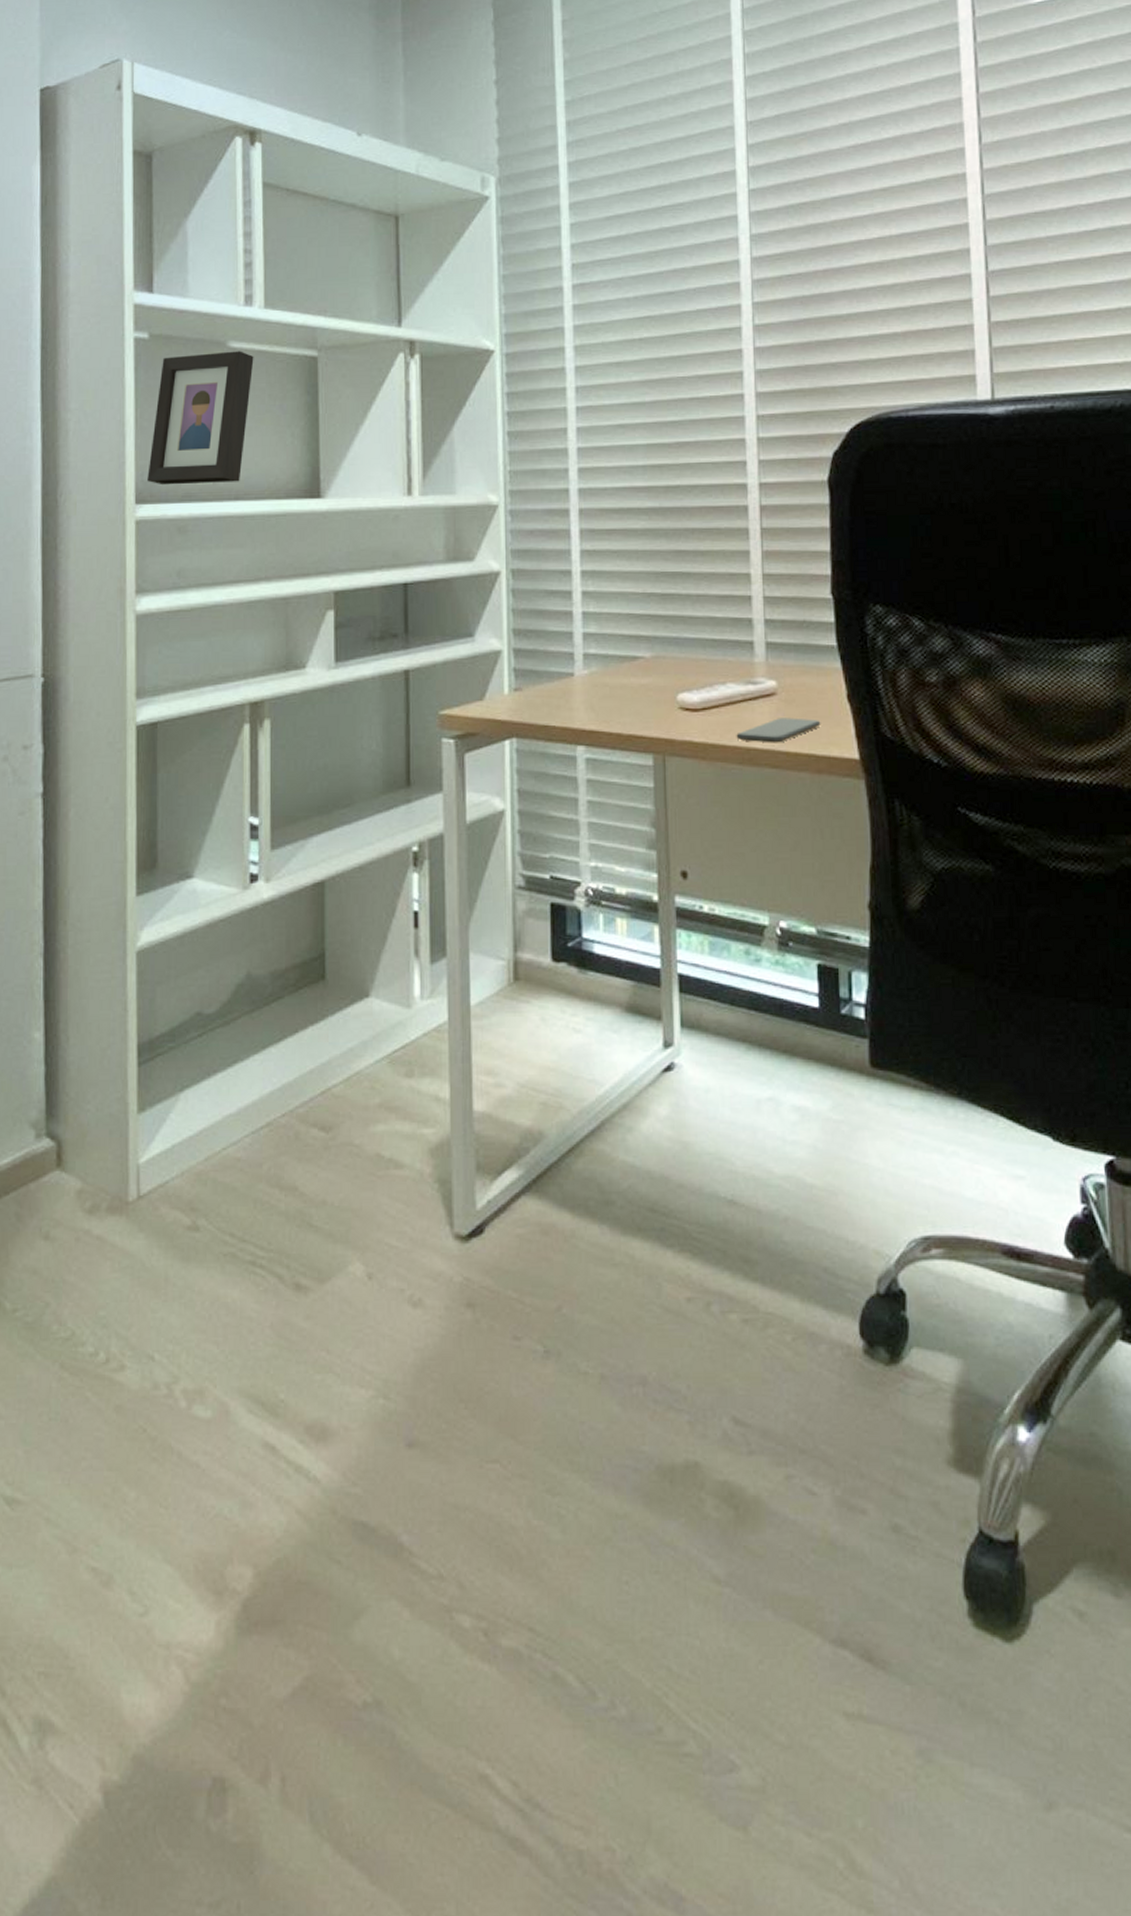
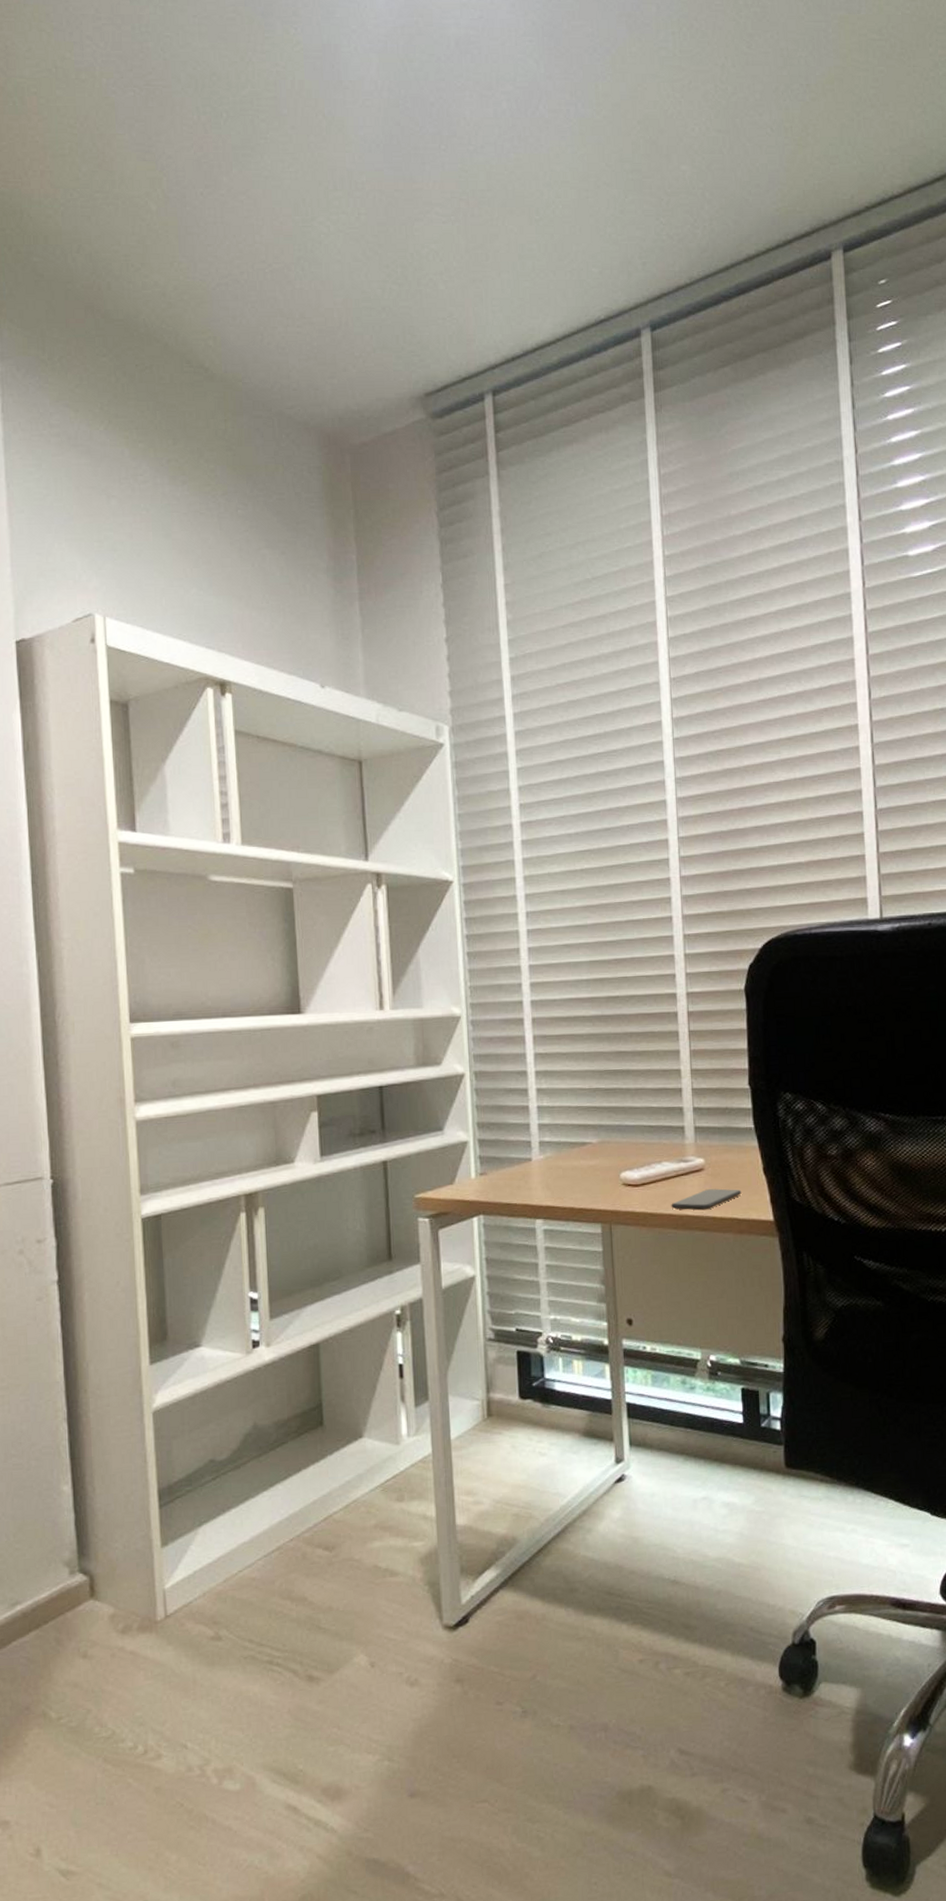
picture frame: present [147,351,254,485] -> none [140,883,234,1006]

